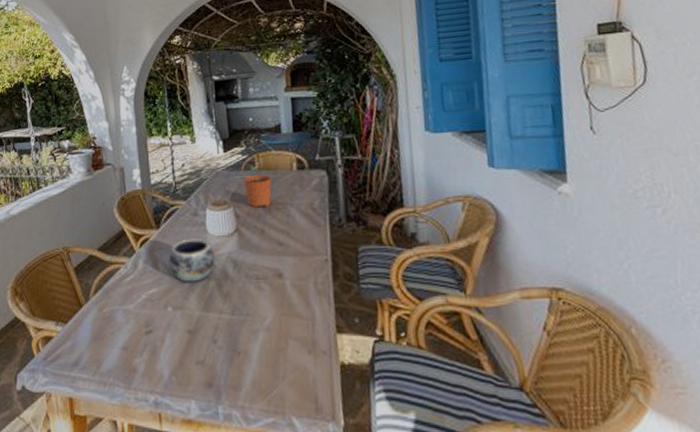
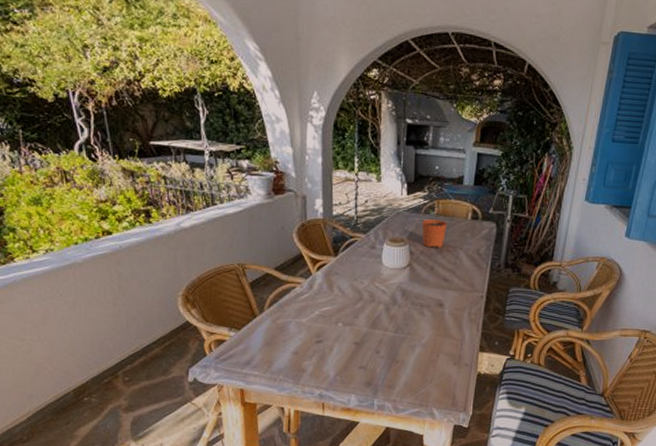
decorative bowl: present [168,238,215,282] -> none [343,268,386,305]

